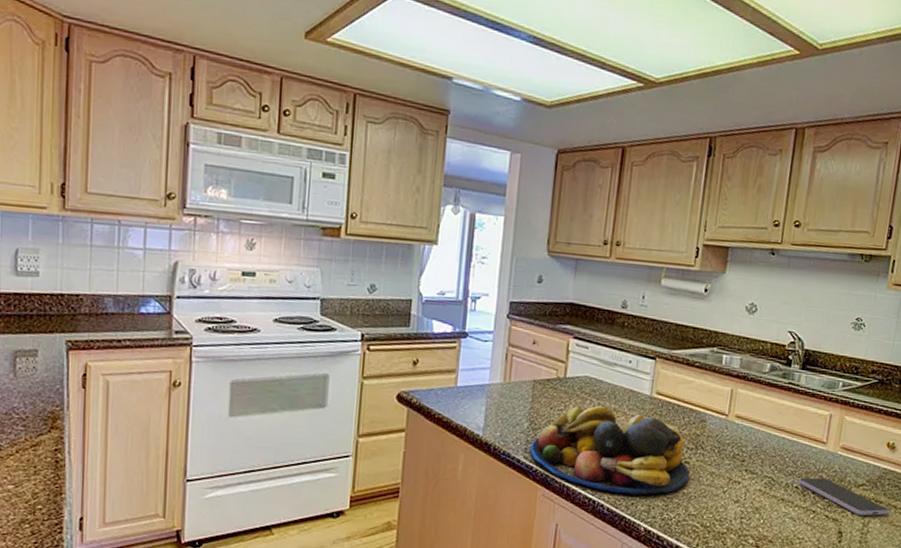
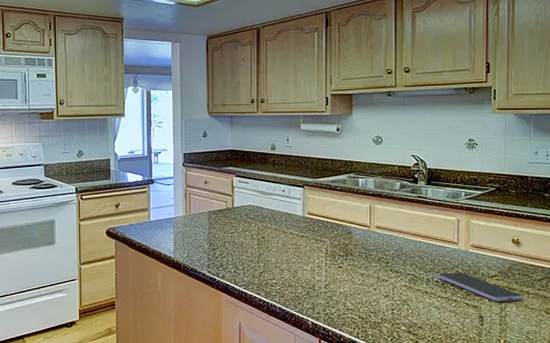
fruit bowl: present [530,406,690,495] -> none [212,228,344,296]

